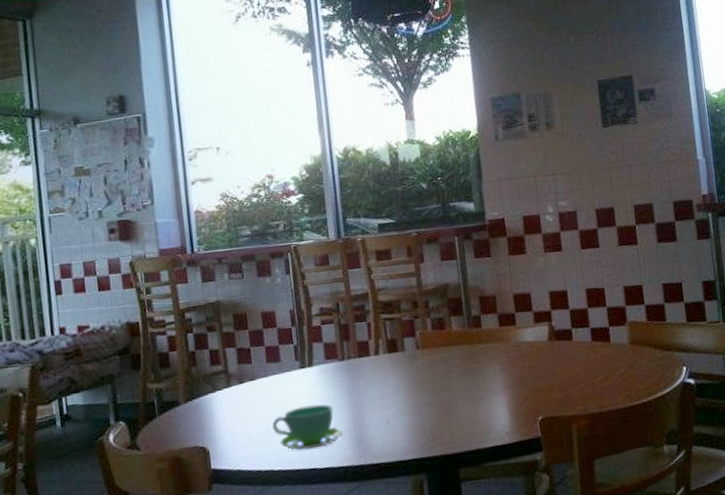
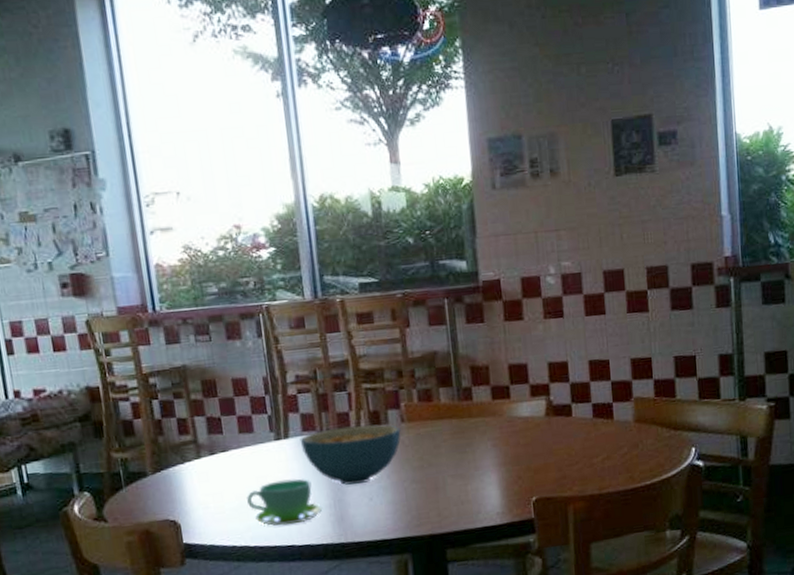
cereal bowl: none [323,351,416,409] -> present [300,424,401,485]

